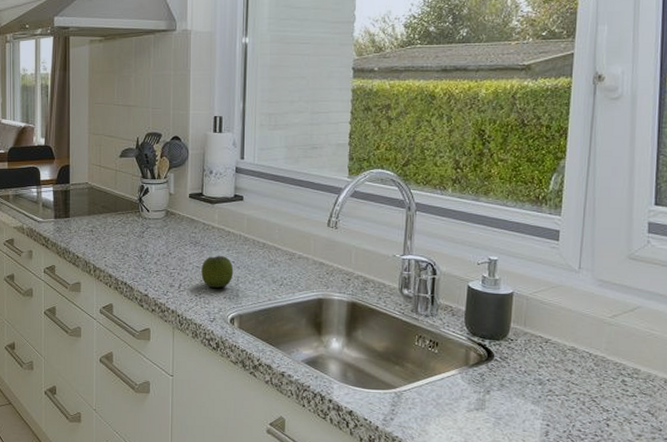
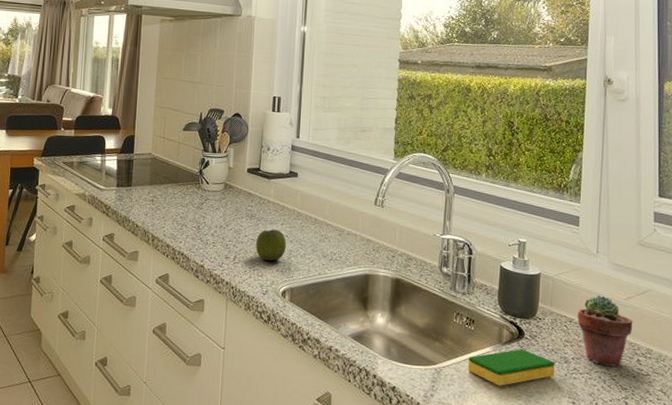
dish sponge: none [431,371,528,409] -> present [468,349,555,386]
potted succulent: none [554,313,619,388] -> present [577,295,633,367]

